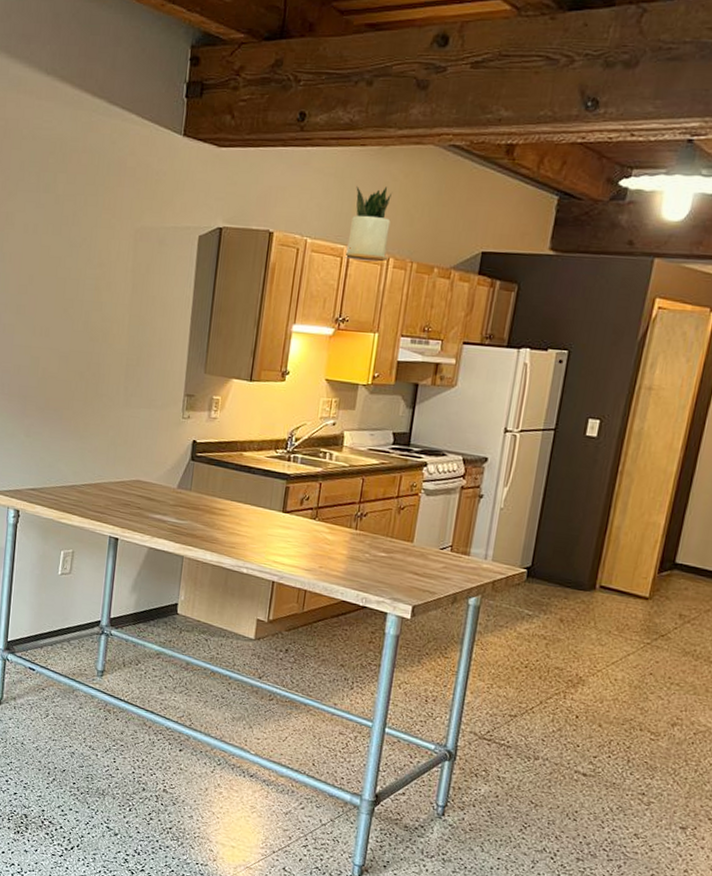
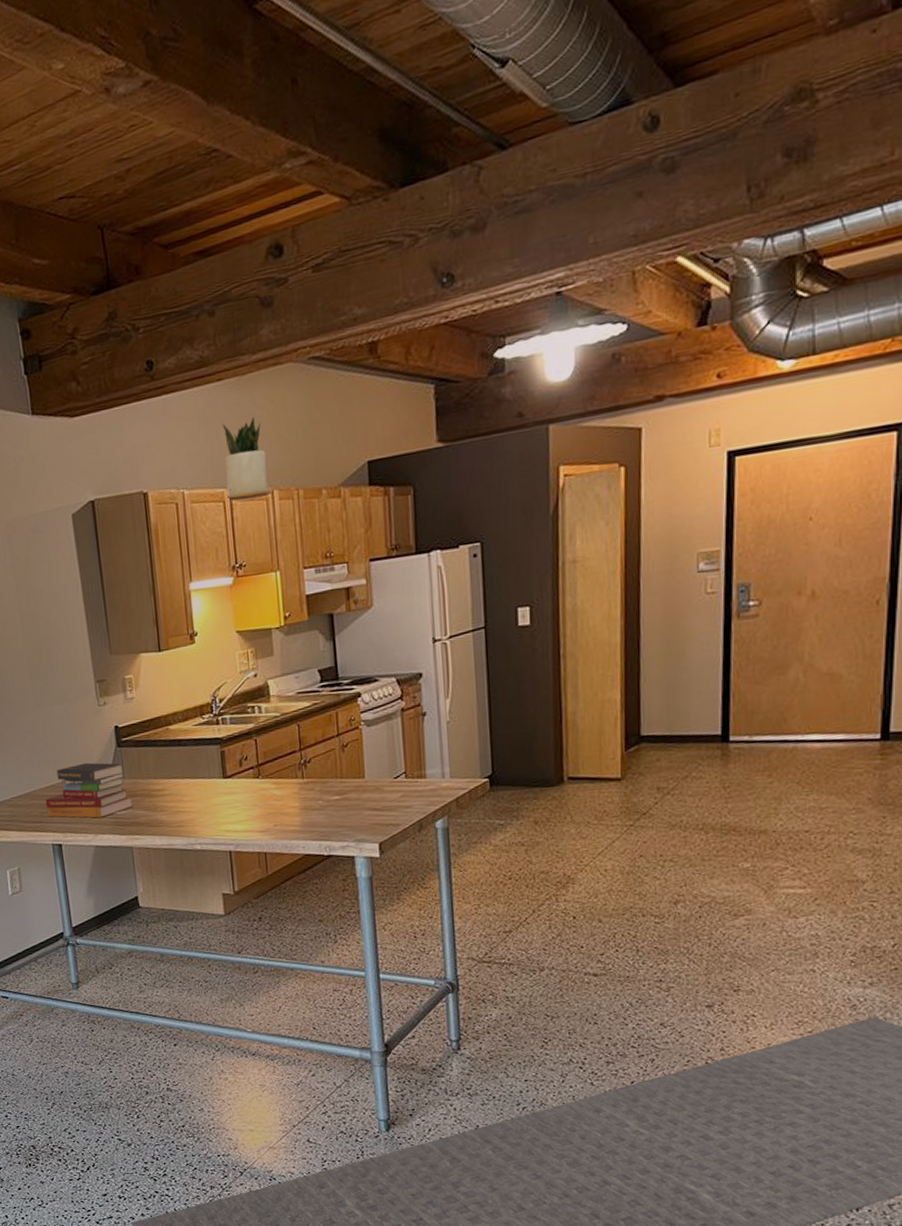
books: none [112,467,194,523] -> present [45,762,133,819]

